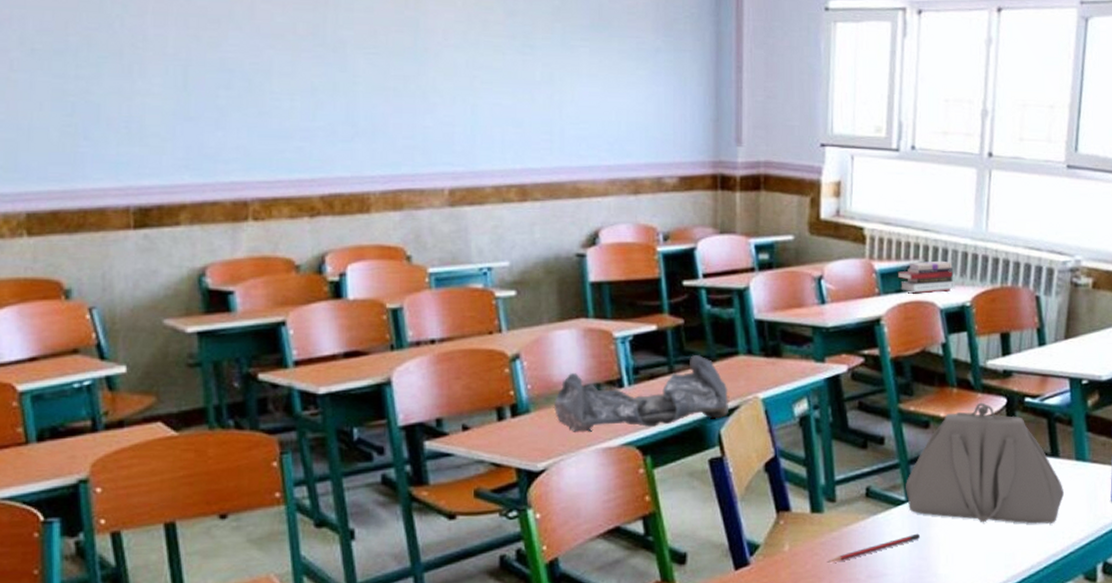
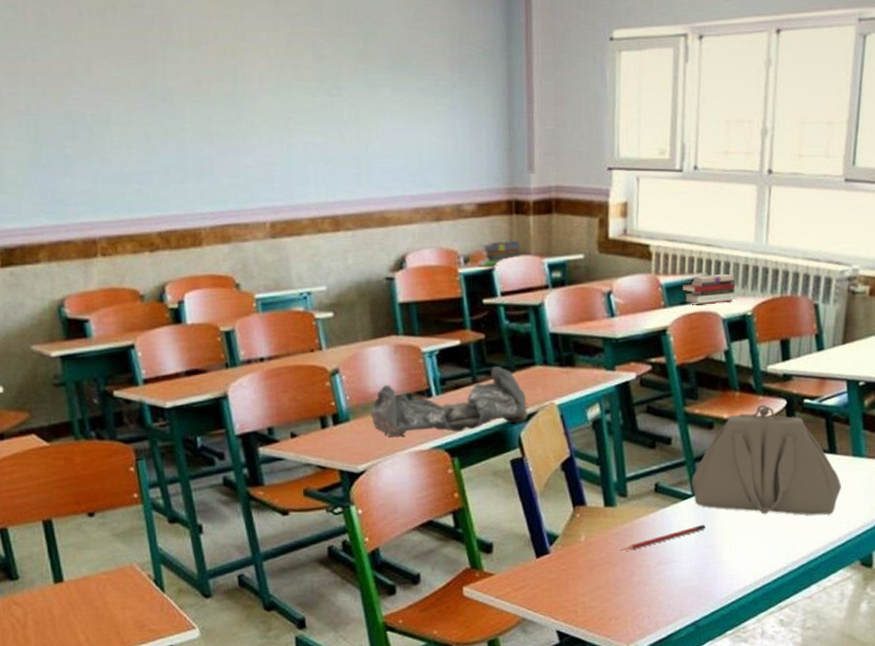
books: none [678,217,725,246] -> present [477,239,521,267]

